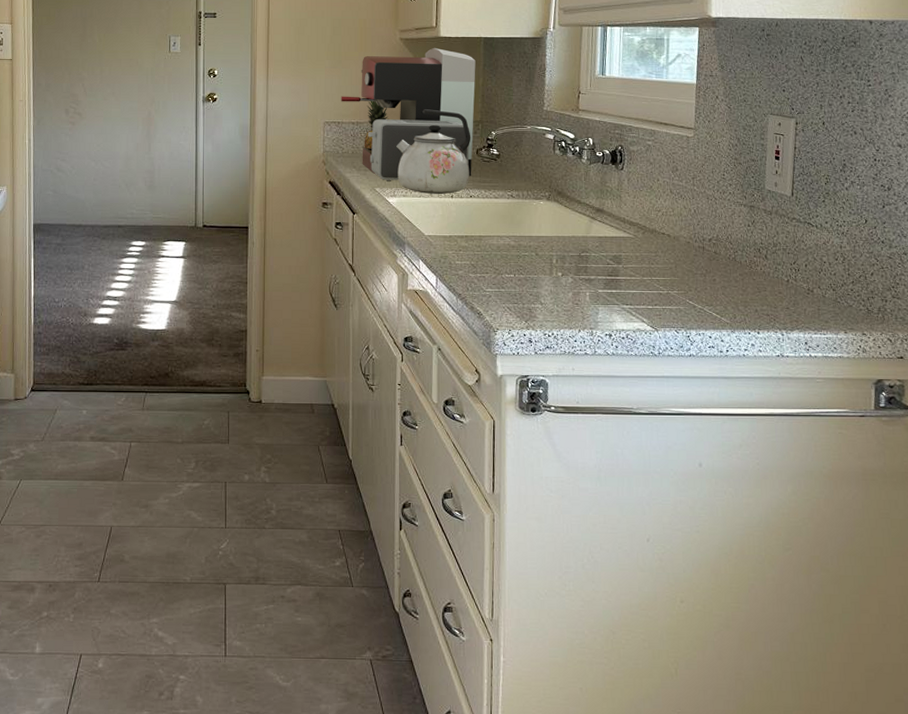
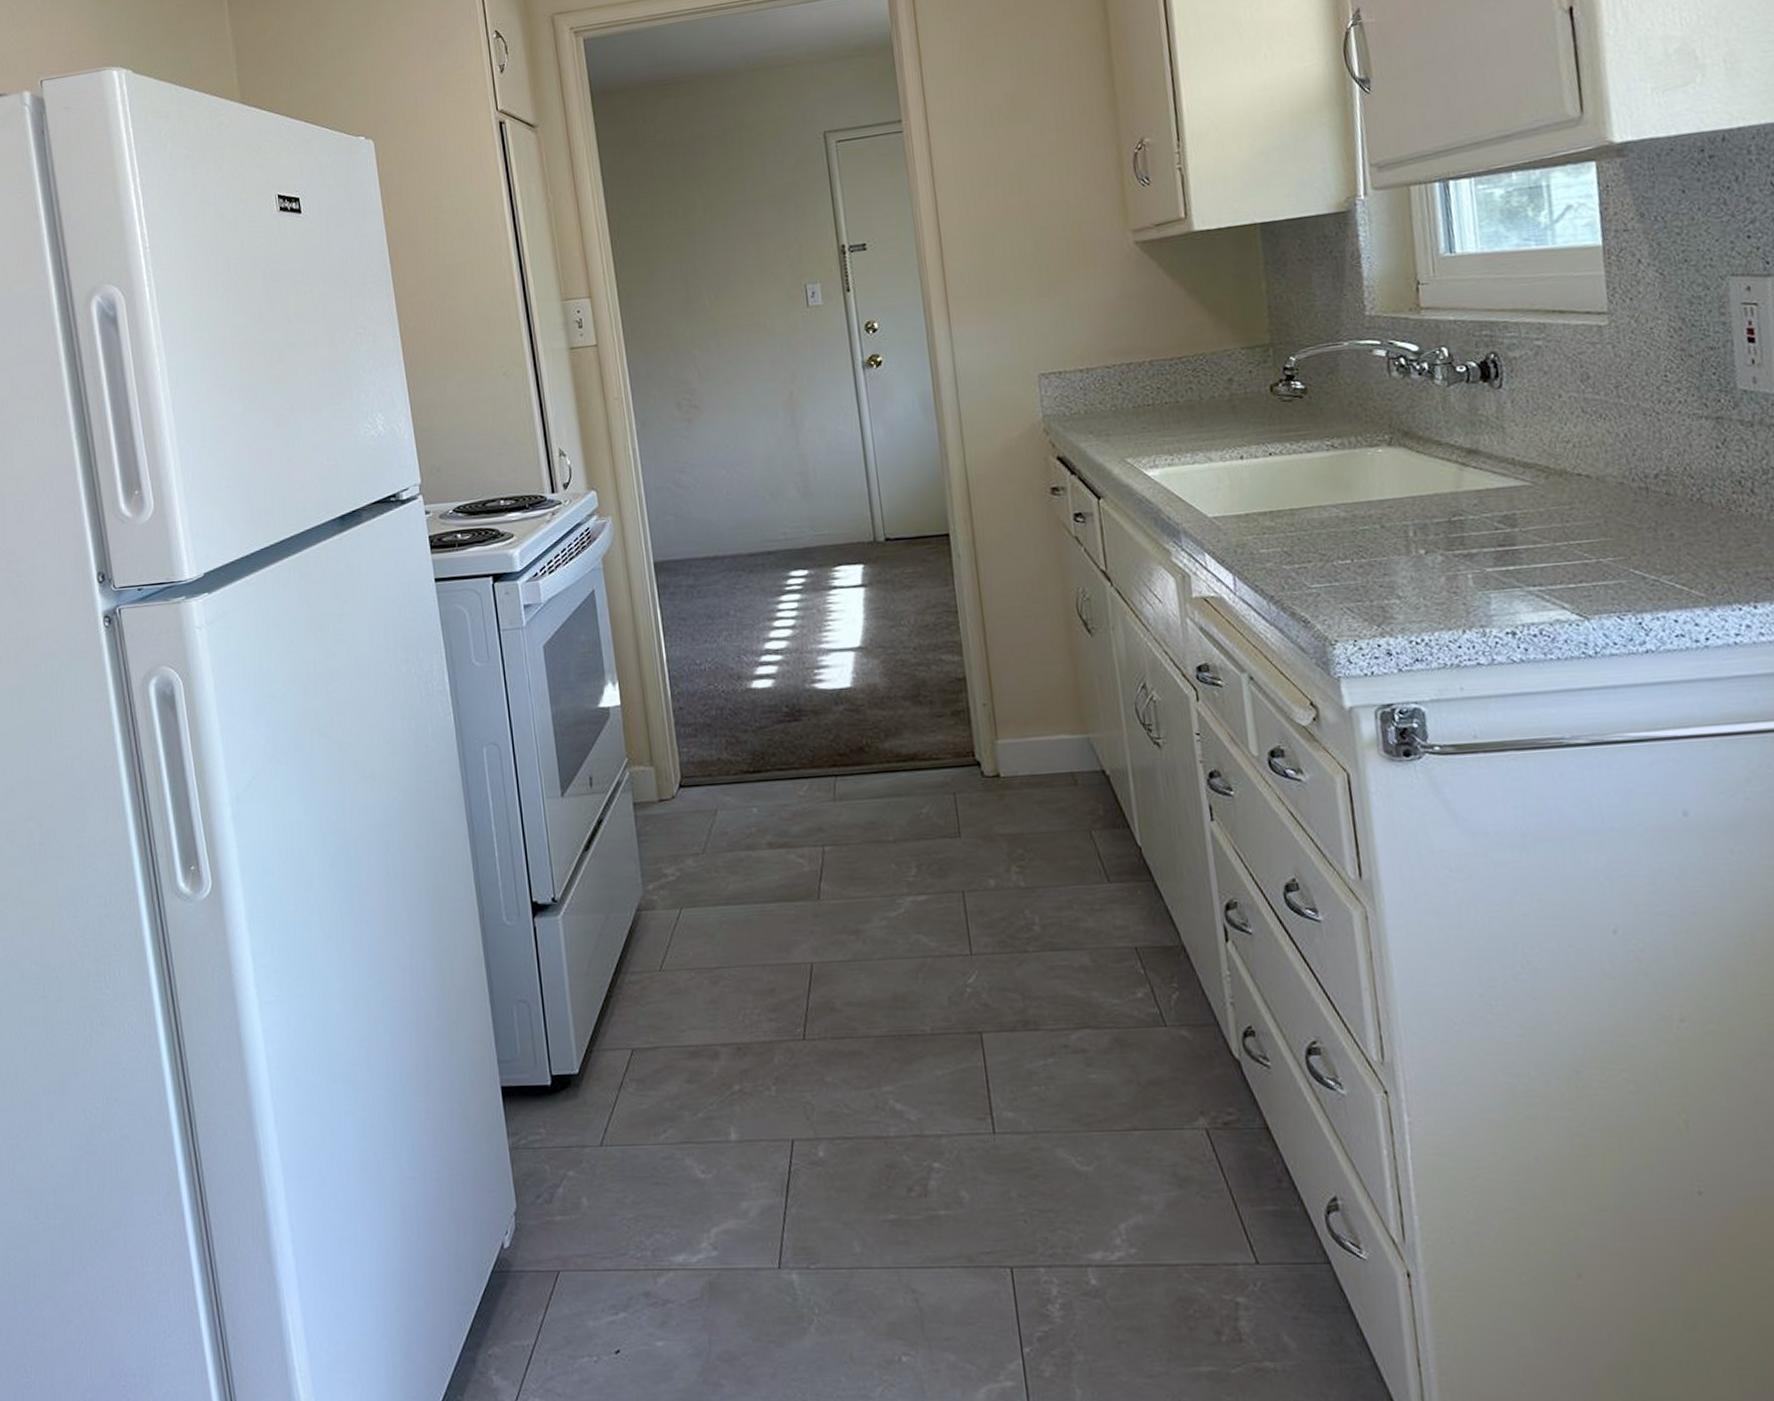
coffee maker: present [341,47,476,177] -> none [1058,247,1267,439]
fruit: present [364,100,389,149] -> none [1098,335,1134,405]
toaster: present [368,119,470,181] -> none [1105,349,1261,447]
kettle: present [396,109,471,194] -> none [1148,335,1265,458]

